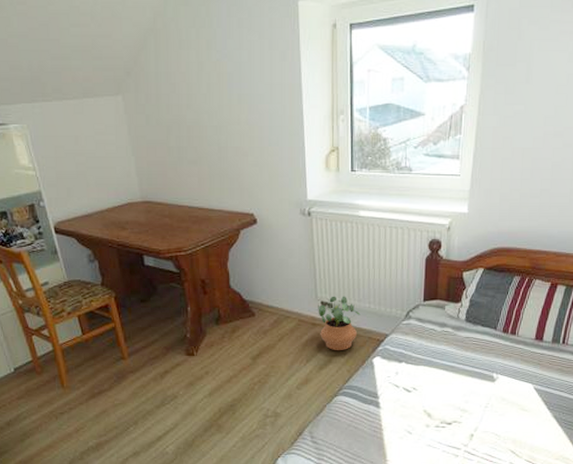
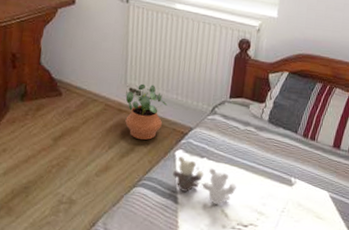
teddy bear: none [373,363,437,407] -> present [173,156,237,206]

